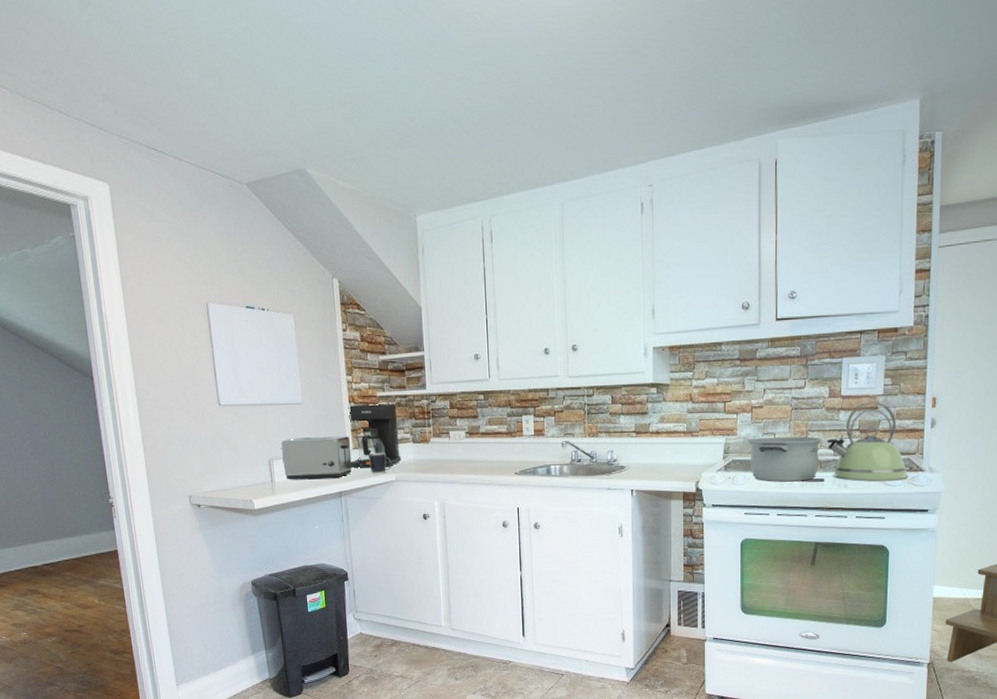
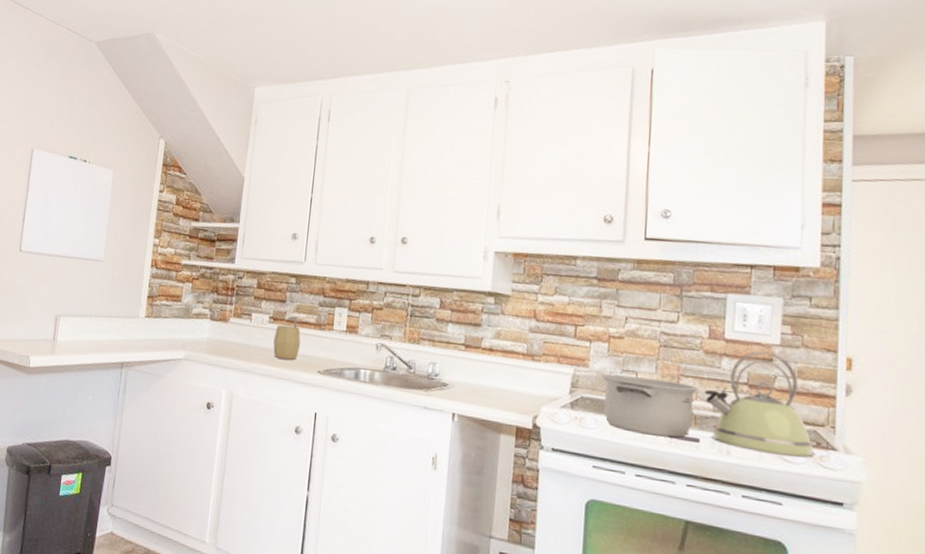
toaster: present [281,436,353,480] -> none [68,296,144,347]
coffee maker: present [348,404,402,469] -> none [139,270,199,343]
mug: present [368,453,392,475] -> none [159,324,184,350]
soap dispenser: none [472,429,497,468] -> present [273,316,301,360]

